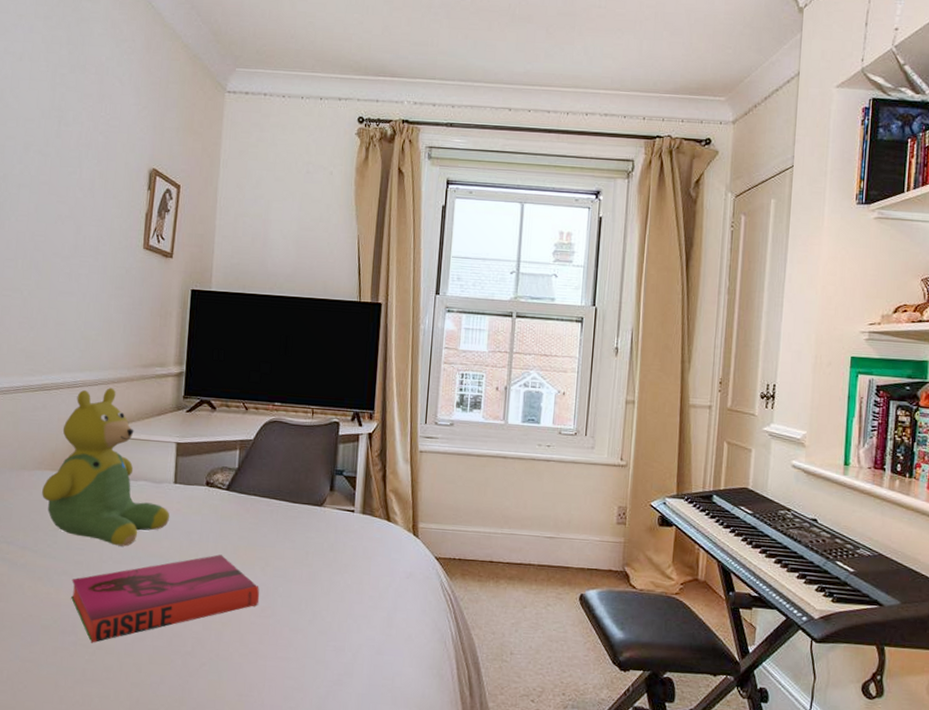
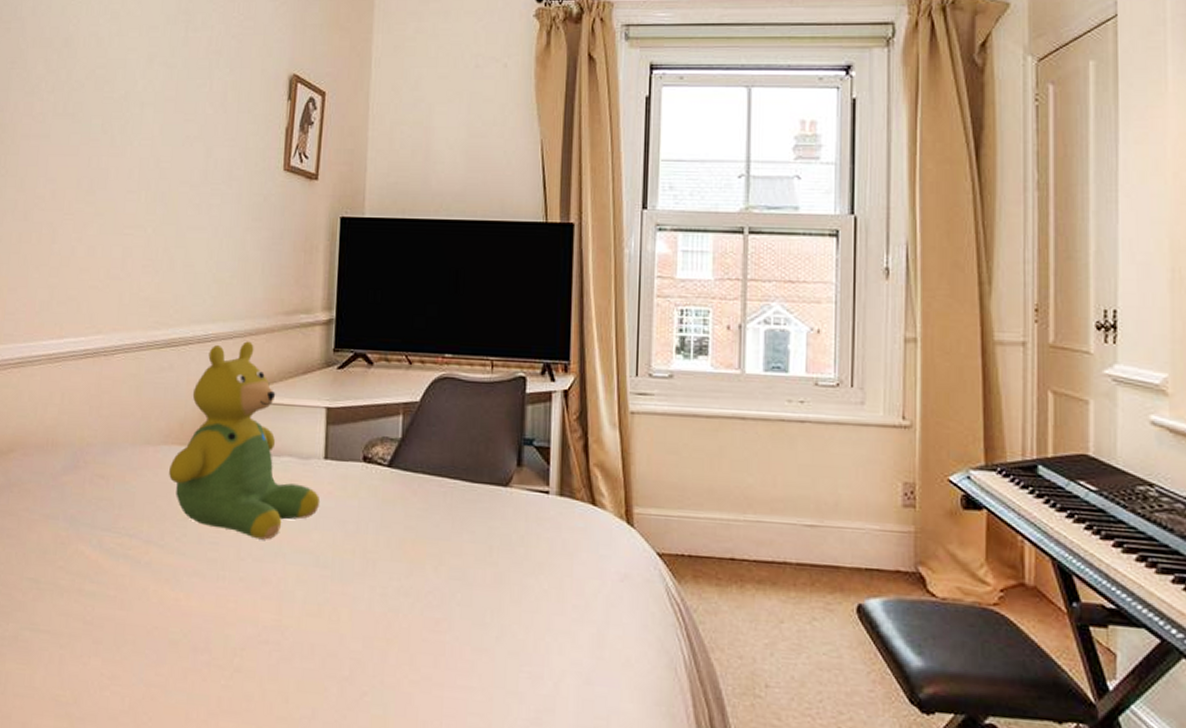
hardback book: present [71,554,260,643] -> none [204,550,433,664]

